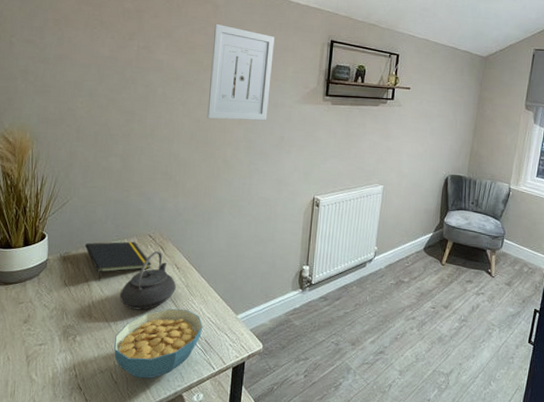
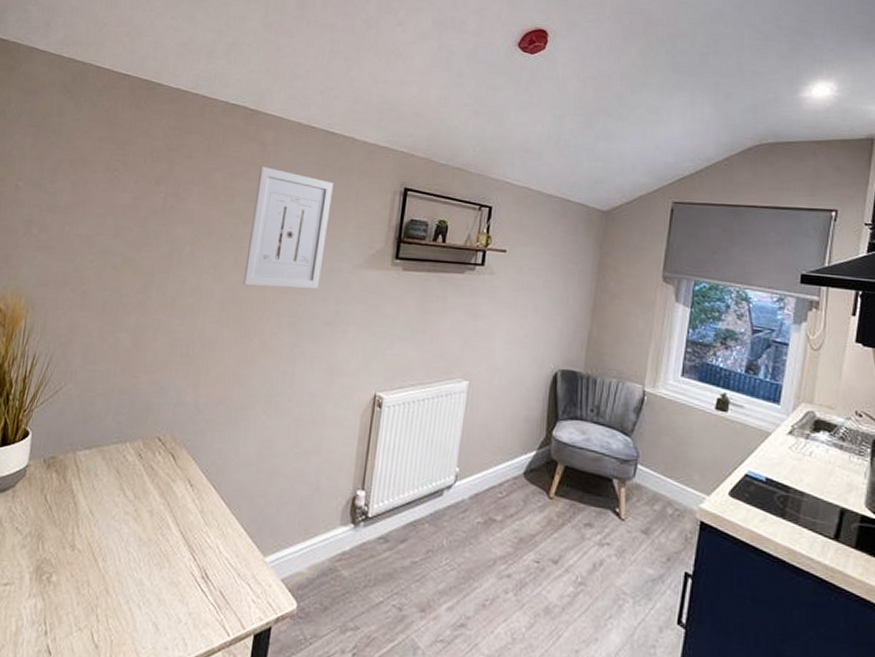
notepad: present [84,241,152,282] -> none [75,445,158,500]
cereal bowl: present [114,308,203,378] -> none [98,541,219,644]
teapot: present [119,250,176,310] -> none [112,459,187,543]

